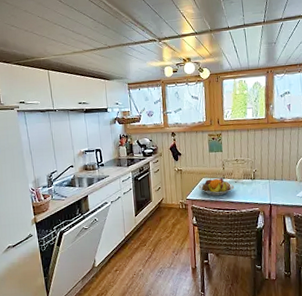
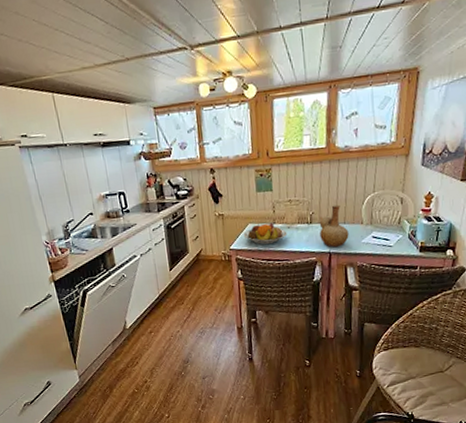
vase: none [261,164,286,200] -> present [319,204,349,248]

